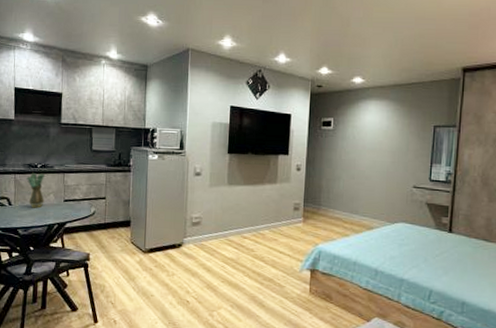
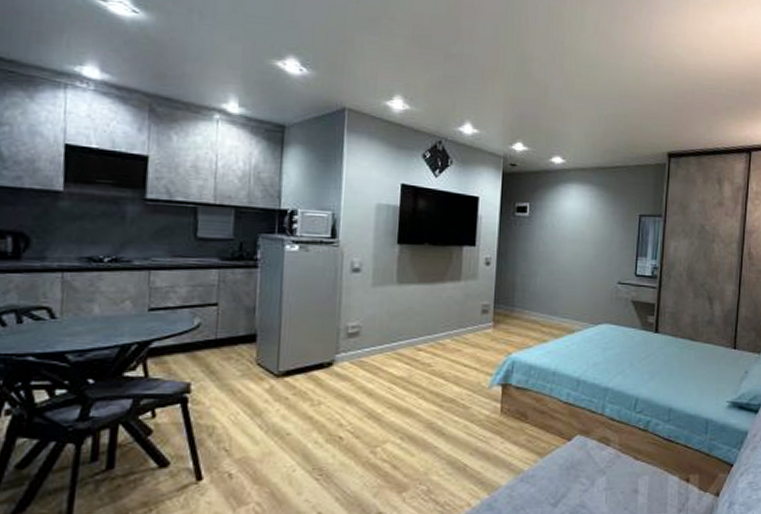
vase: present [26,171,46,209] -> none [83,268,118,322]

